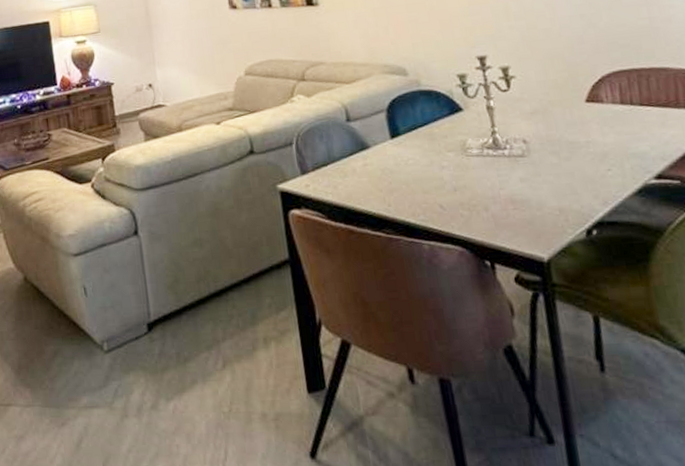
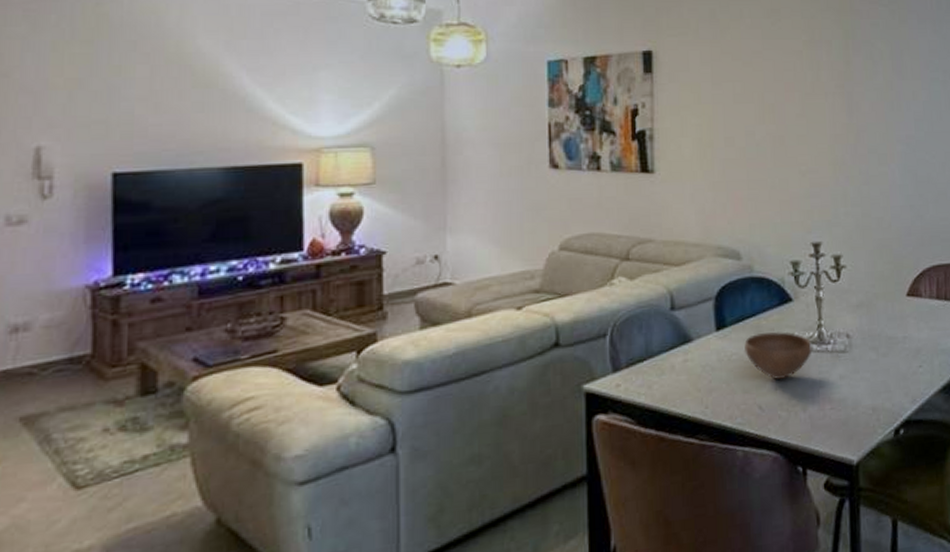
bowl: none [419,138,489,181] -> present [744,331,812,379]

